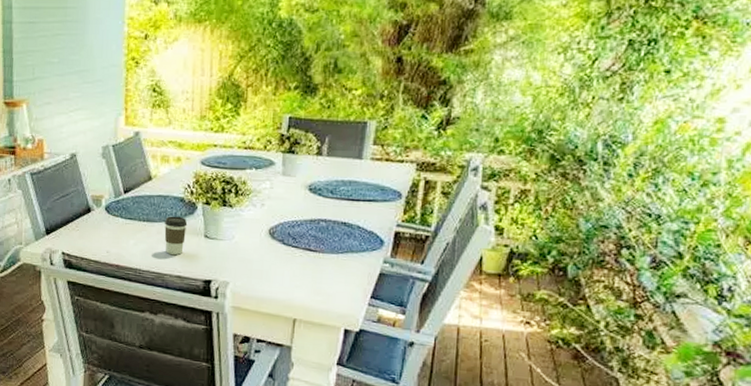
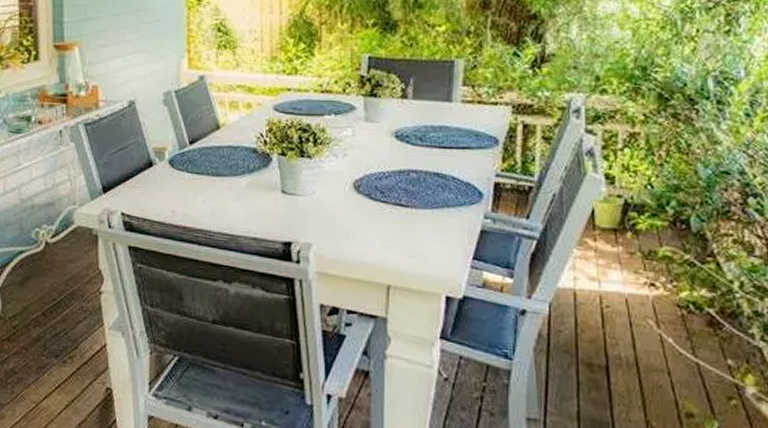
coffee cup: present [164,216,188,255] -> none [236,169,262,213]

